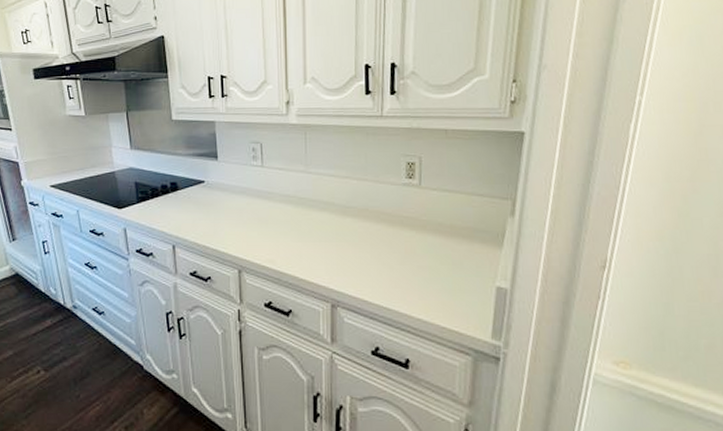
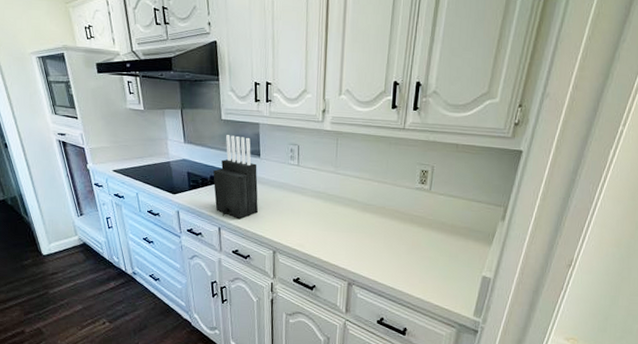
knife block: none [164,137,219,234] -> present [213,135,259,220]

